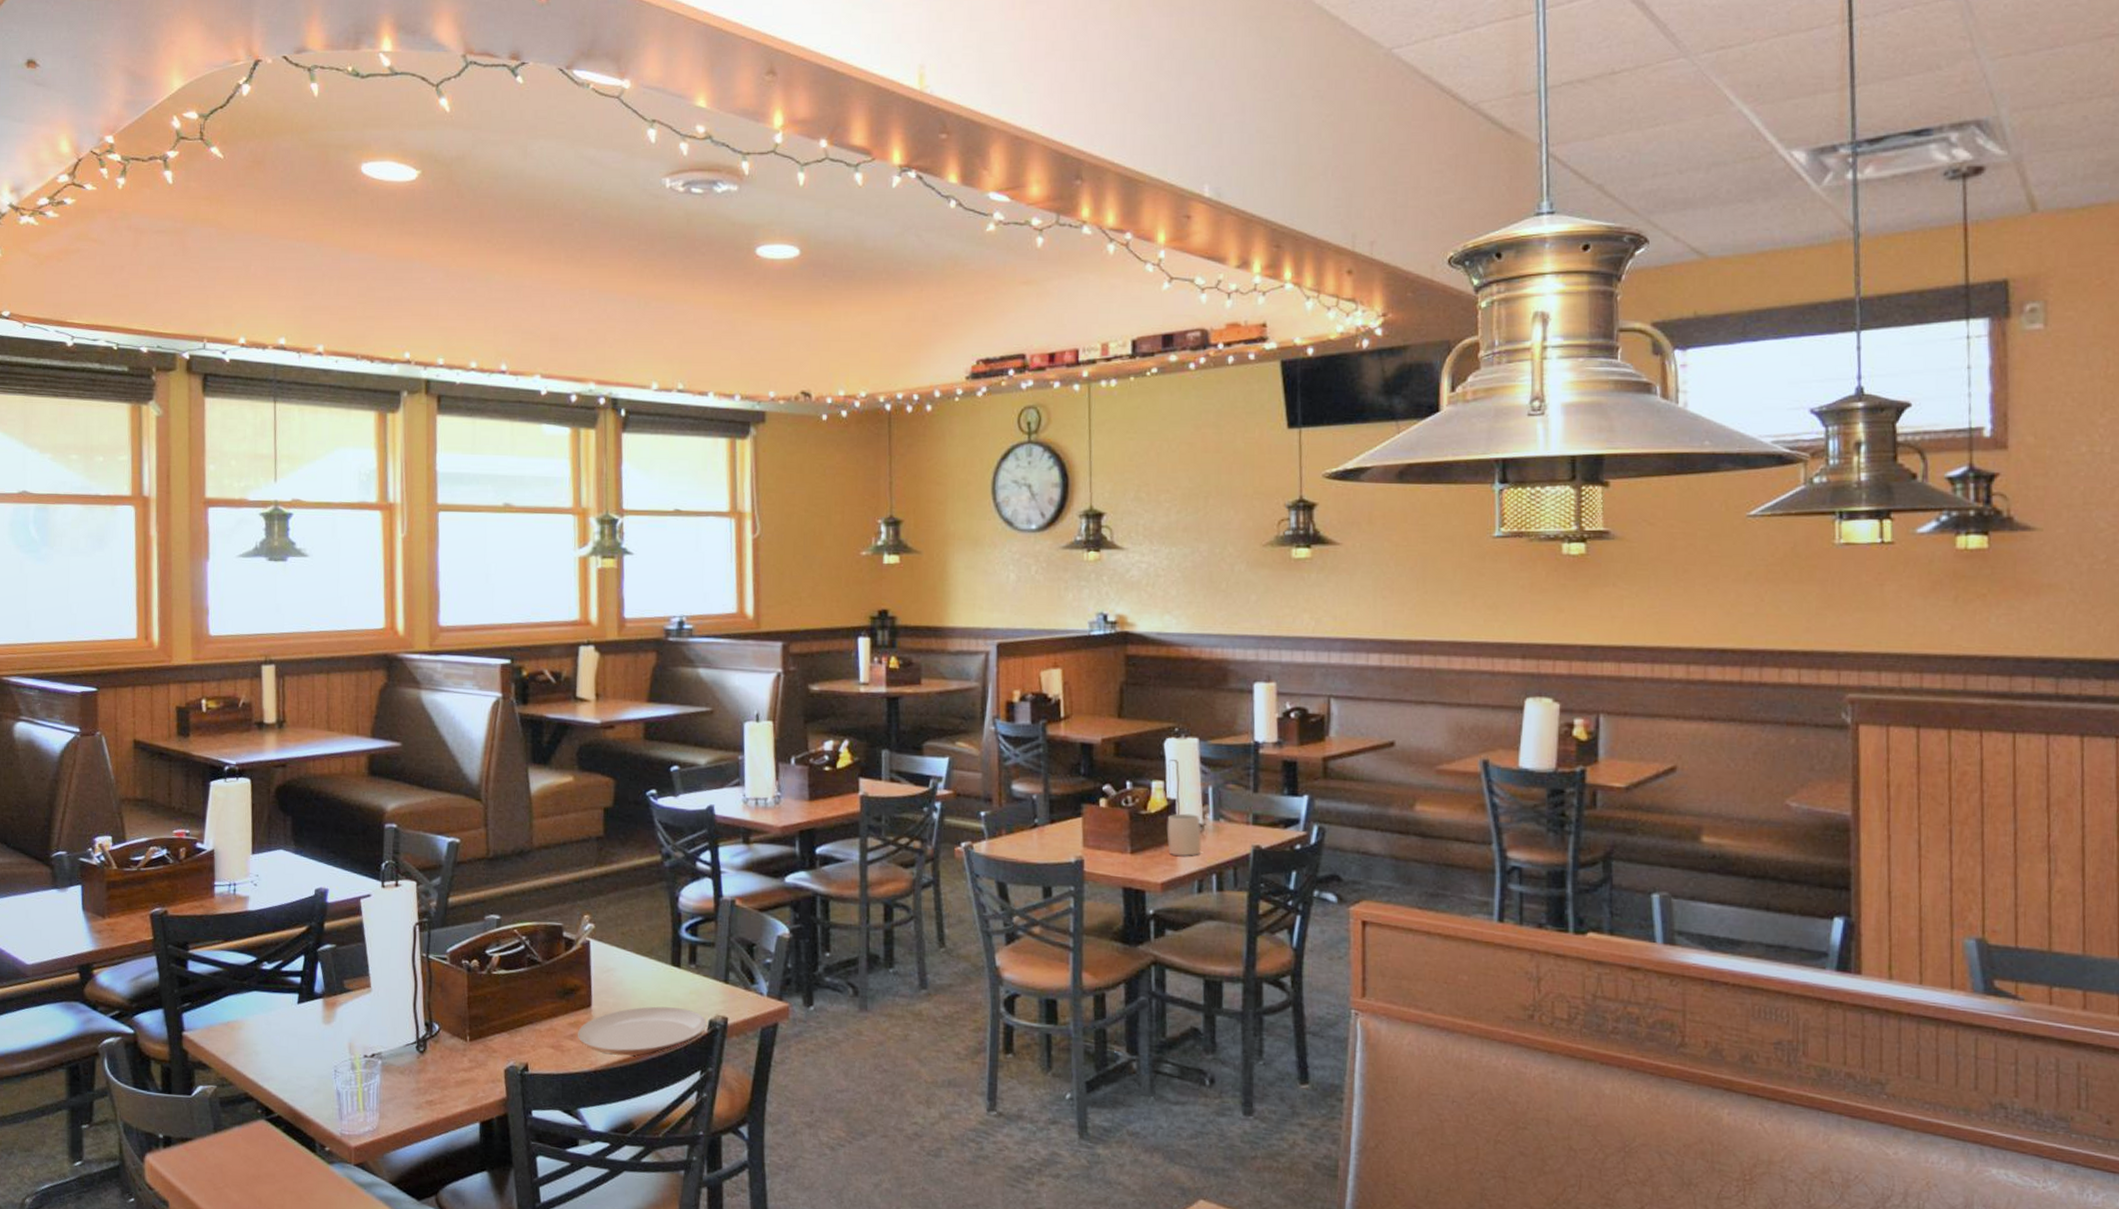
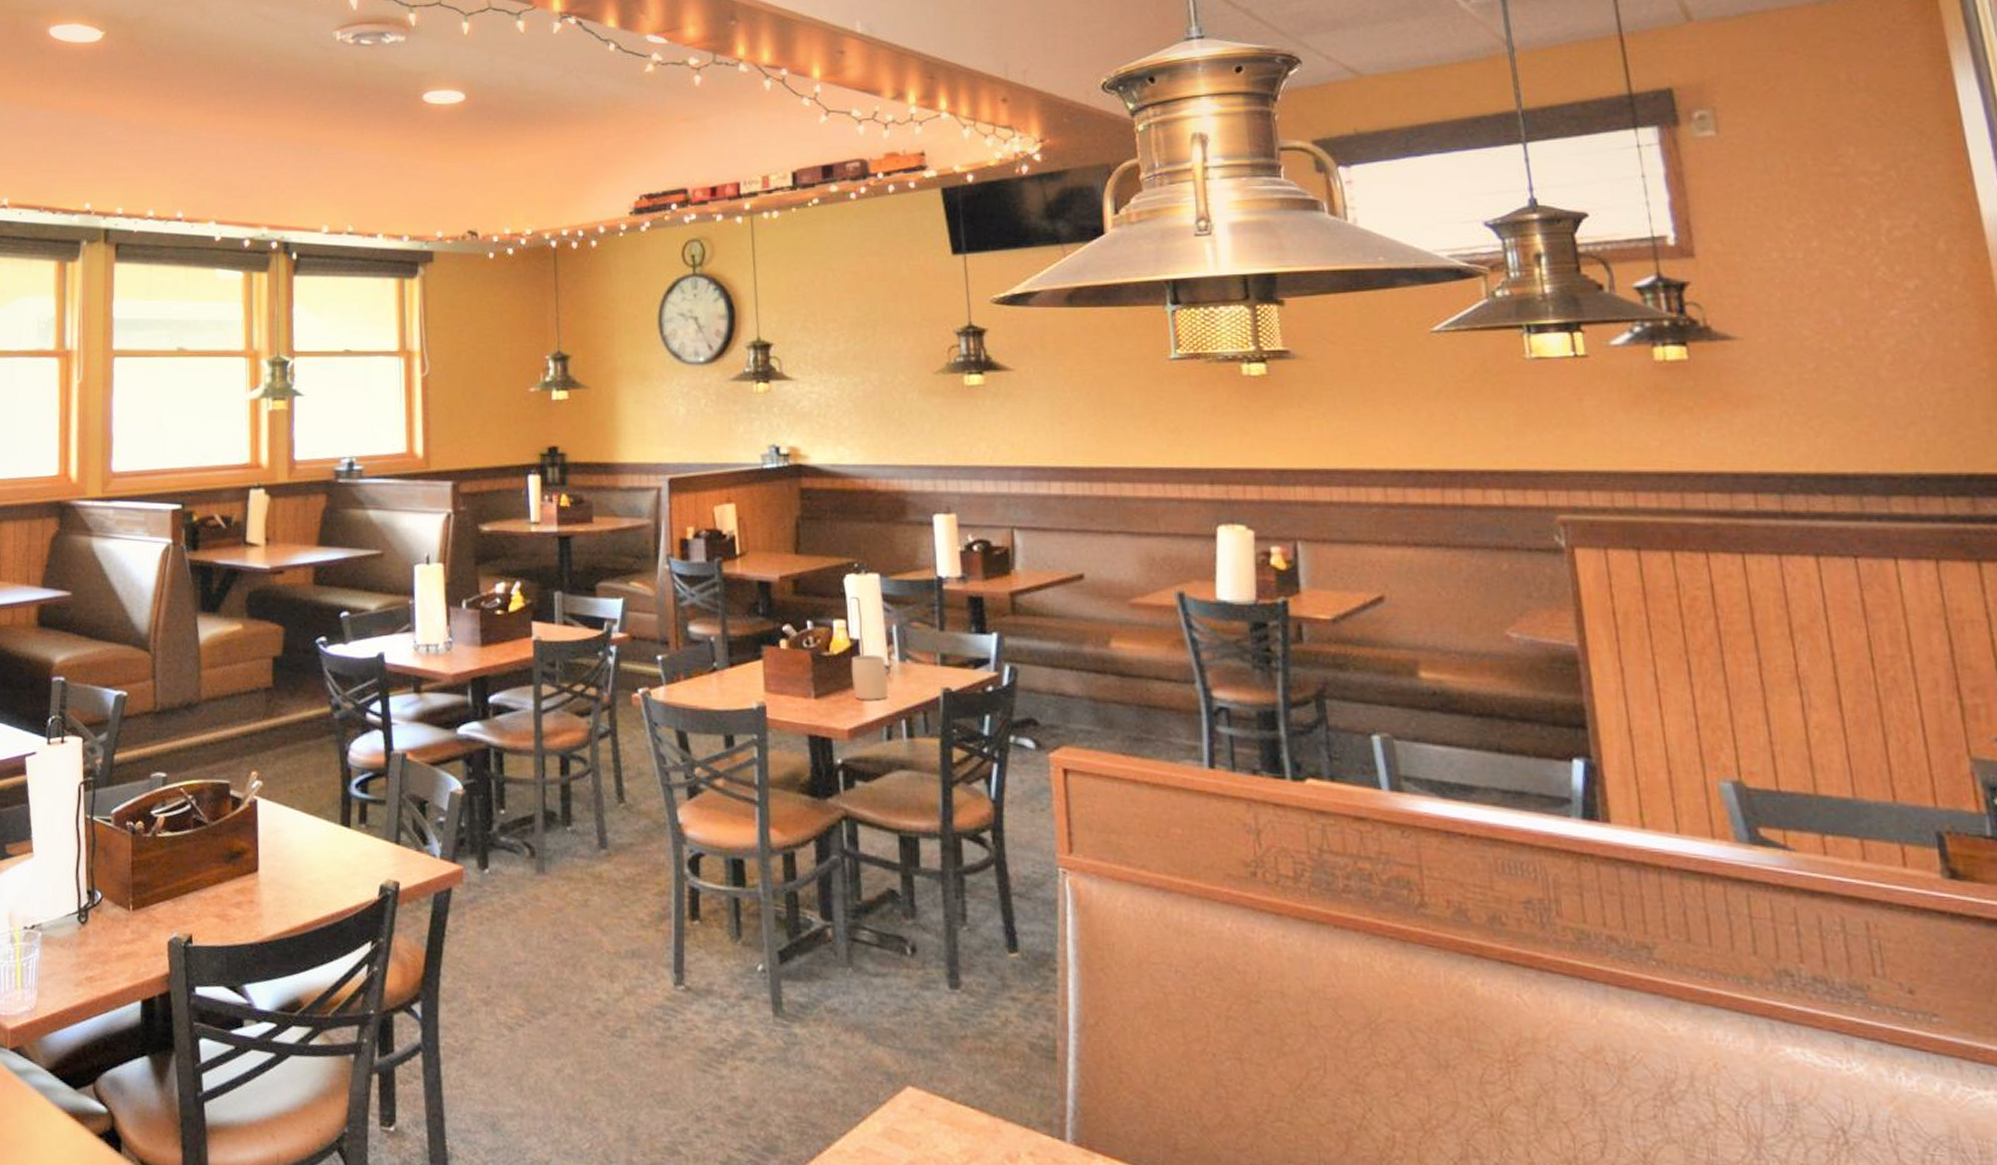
plate: present [578,1006,707,1056] -> none [244,870,378,926]

